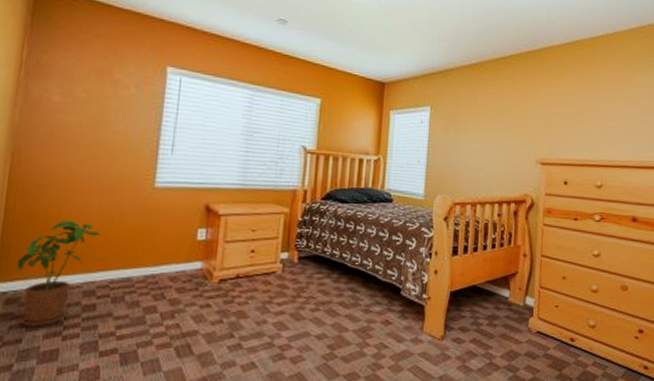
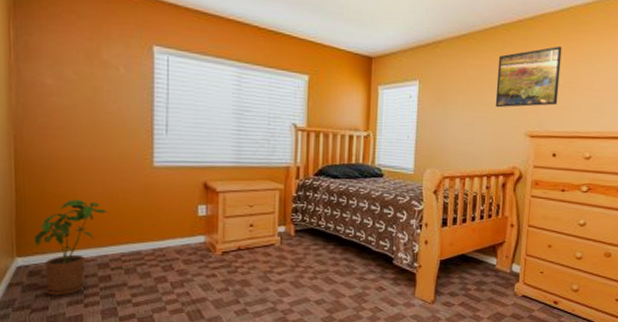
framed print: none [505,76,570,135] -> present [495,45,562,108]

